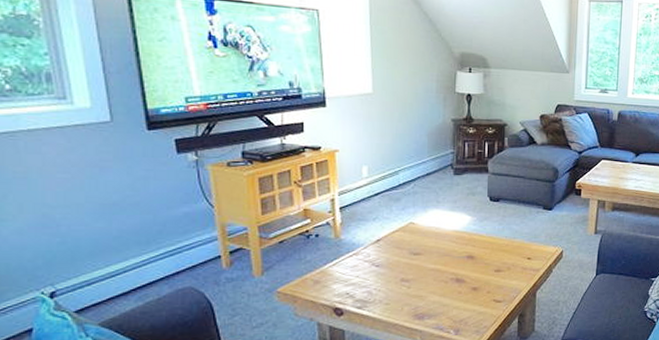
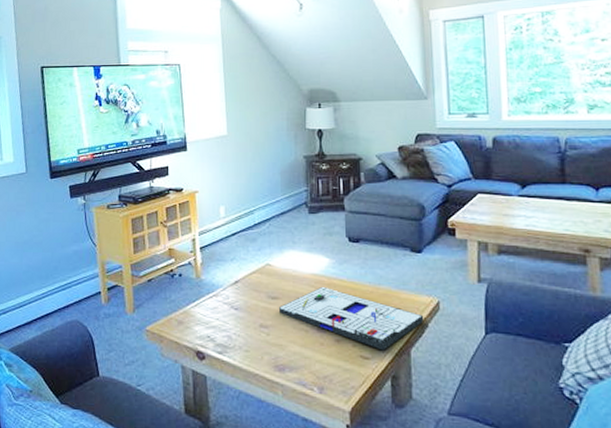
board game: none [420,241,550,294] -> present [278,286,424,351]

